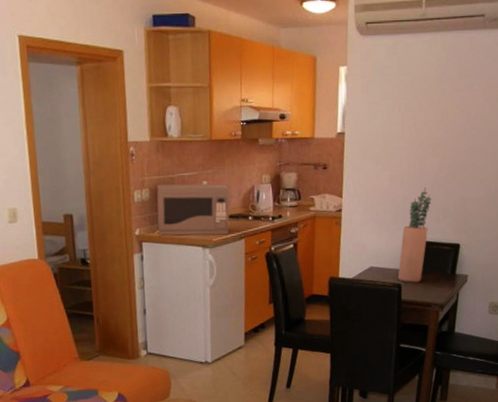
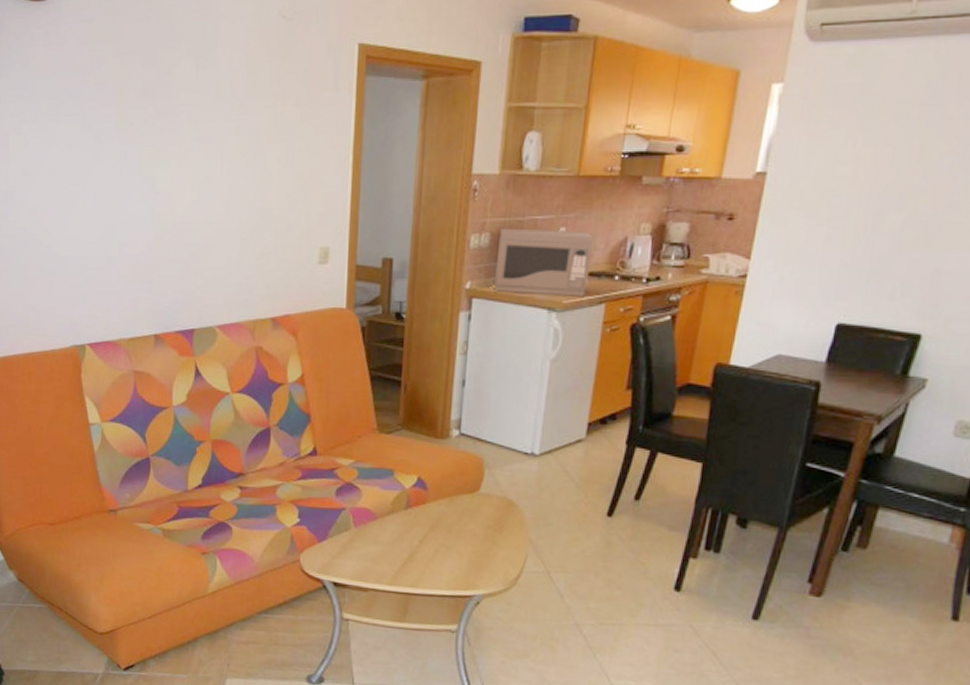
vase: present [397,187,432,283] -> none [816,252,887,382]

